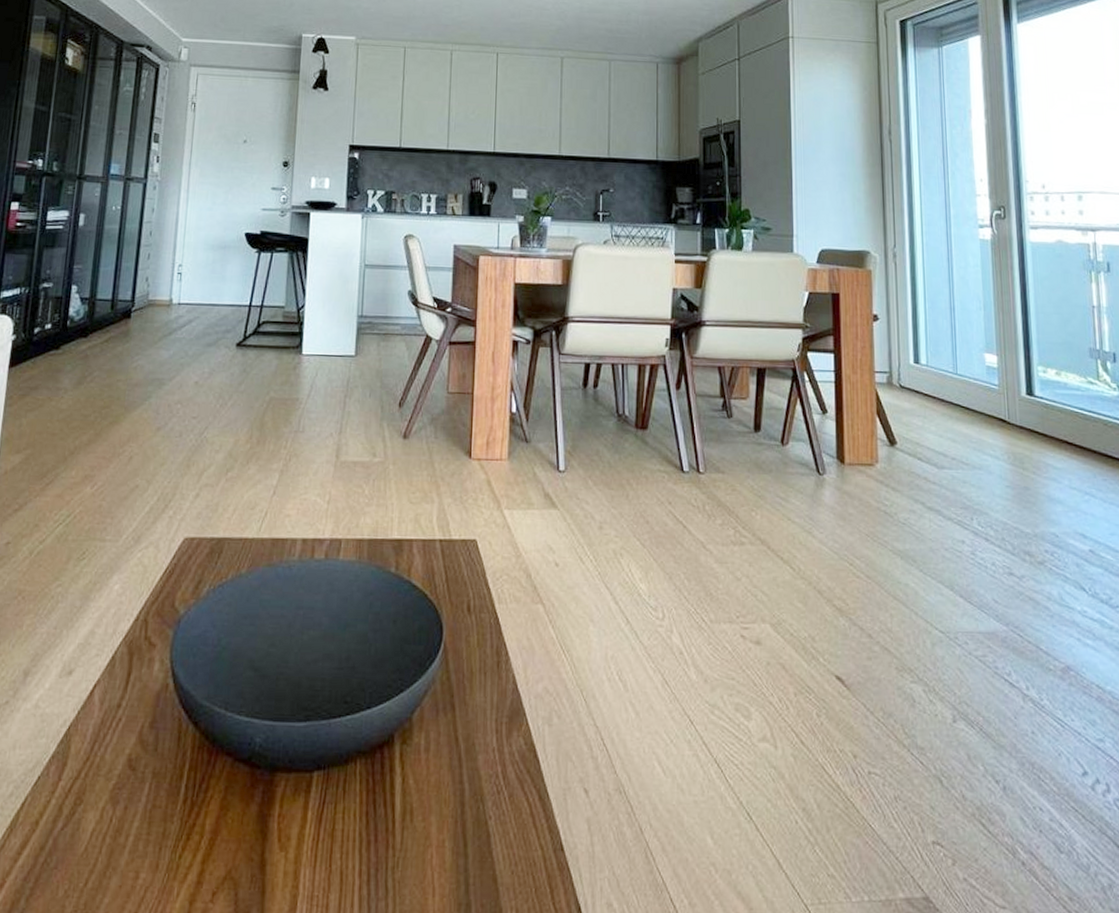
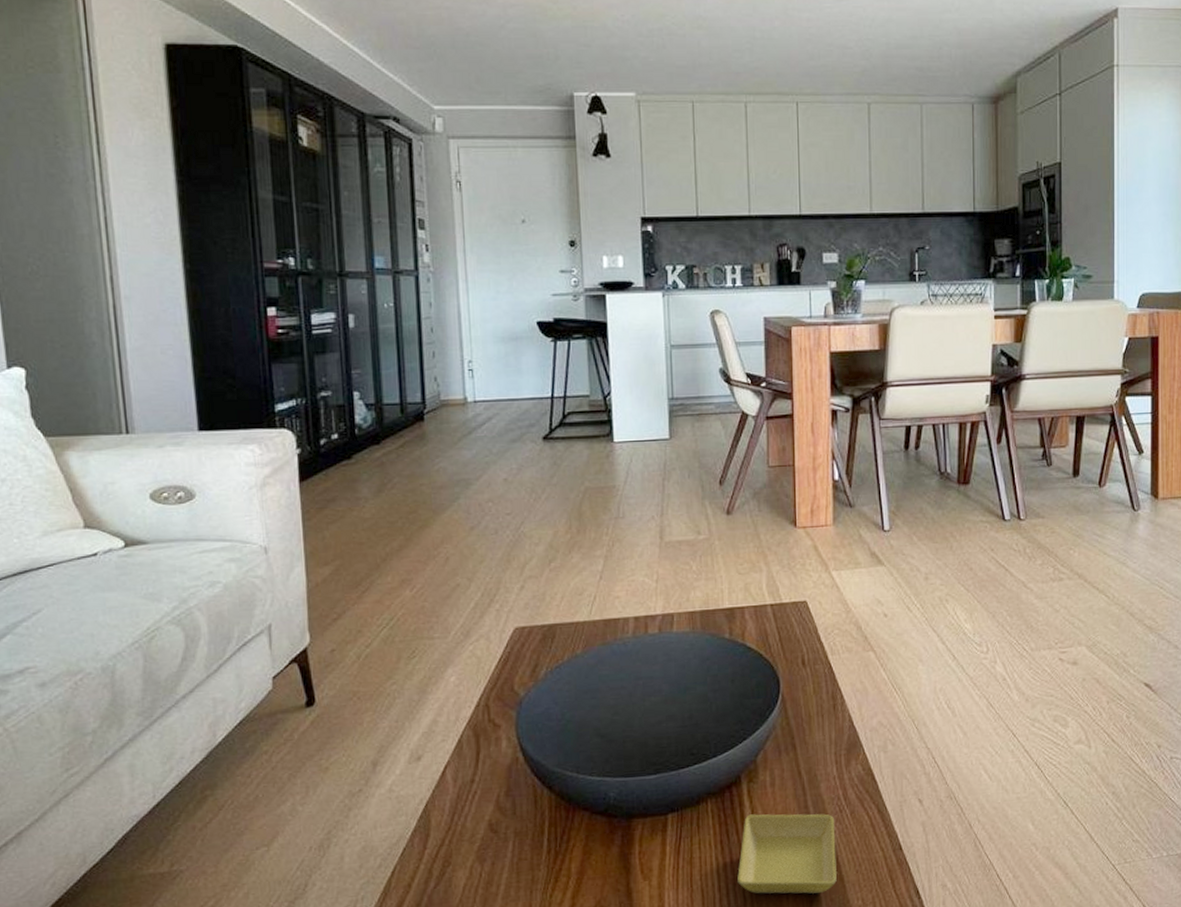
saucer: none [380,783,491,894] -> present [737,814,837,894]

